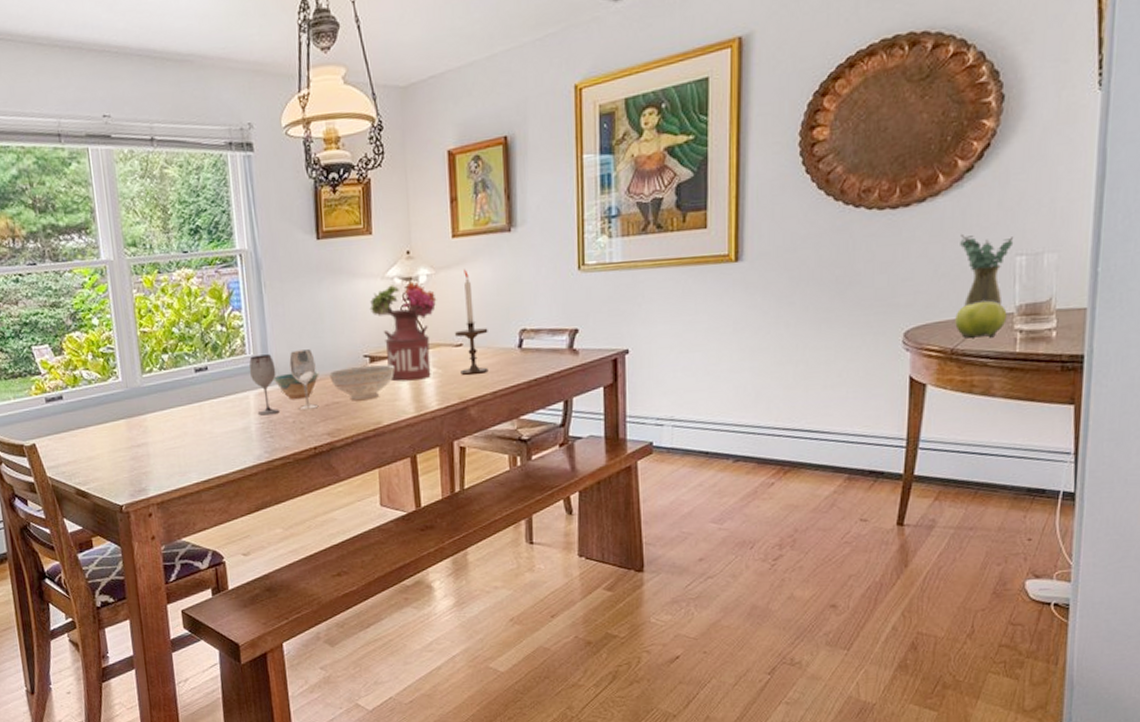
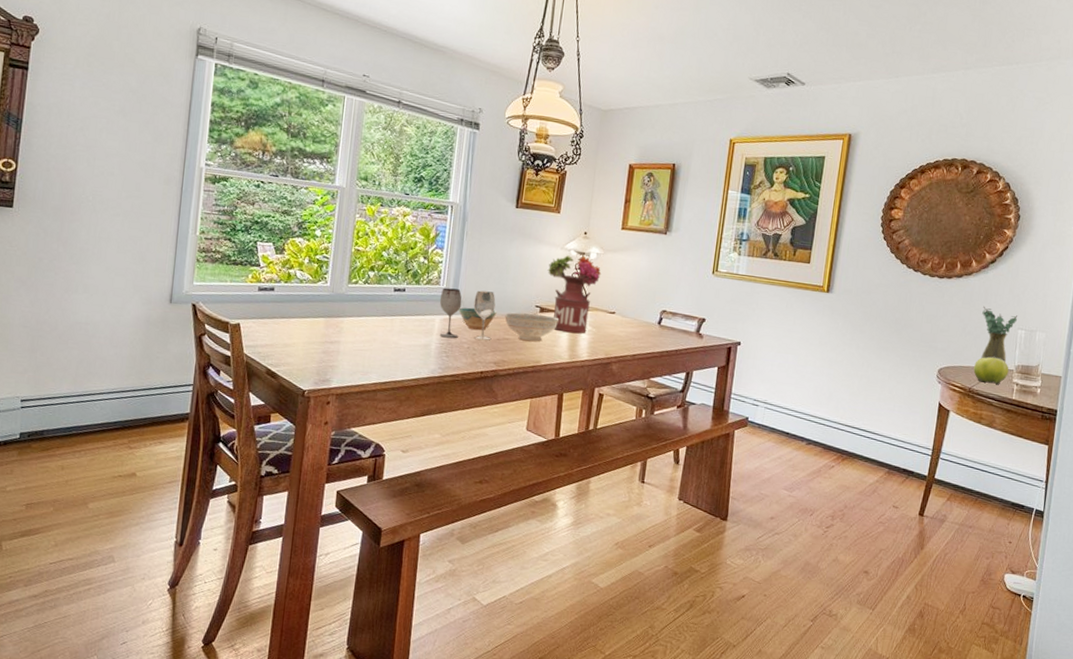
candlestick: present [455,269,489,376] -> none [610,255,637,339]

